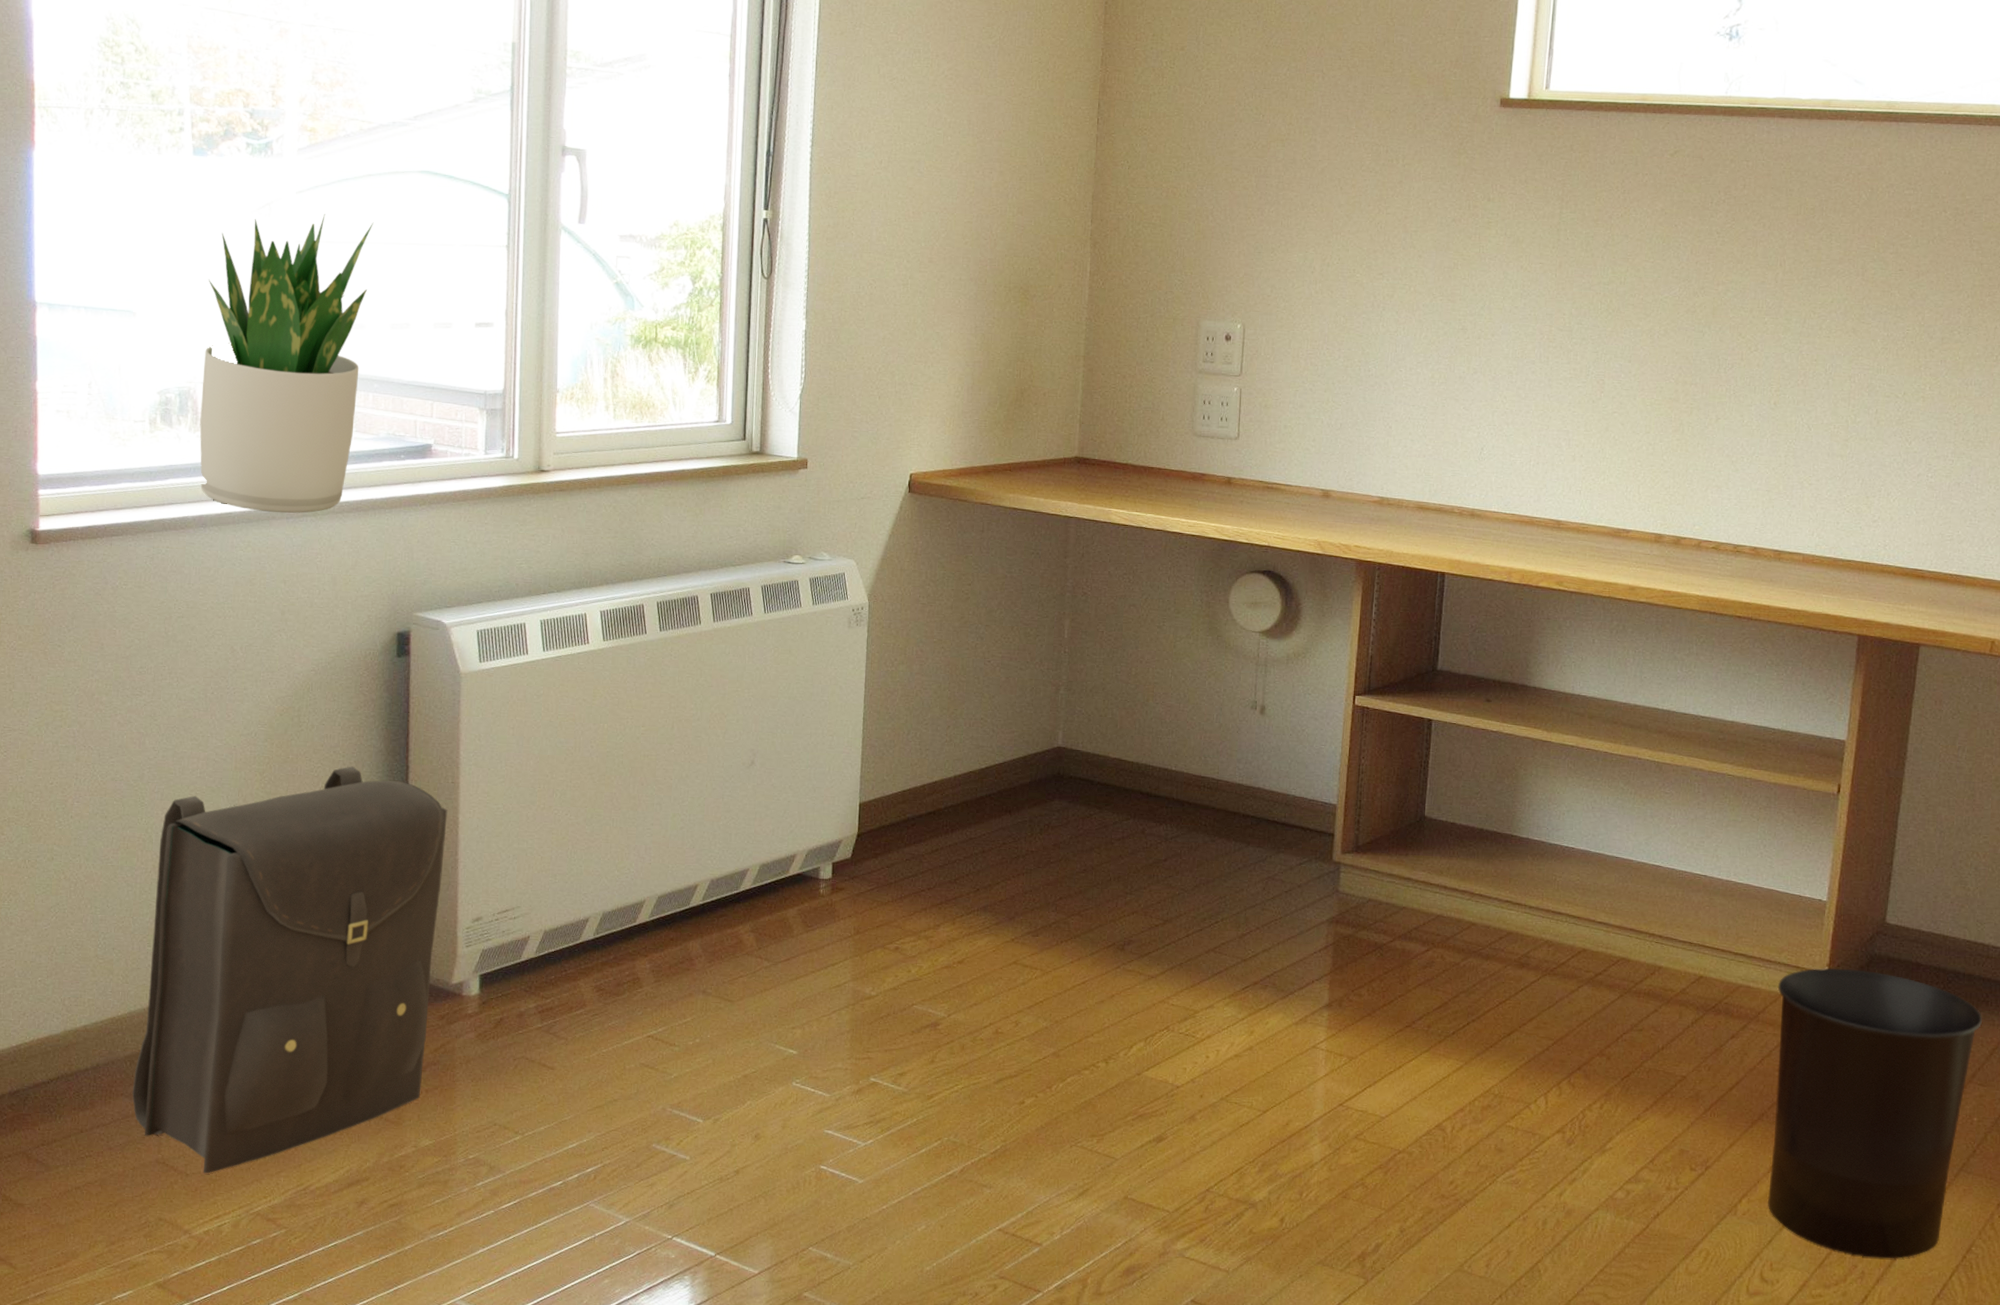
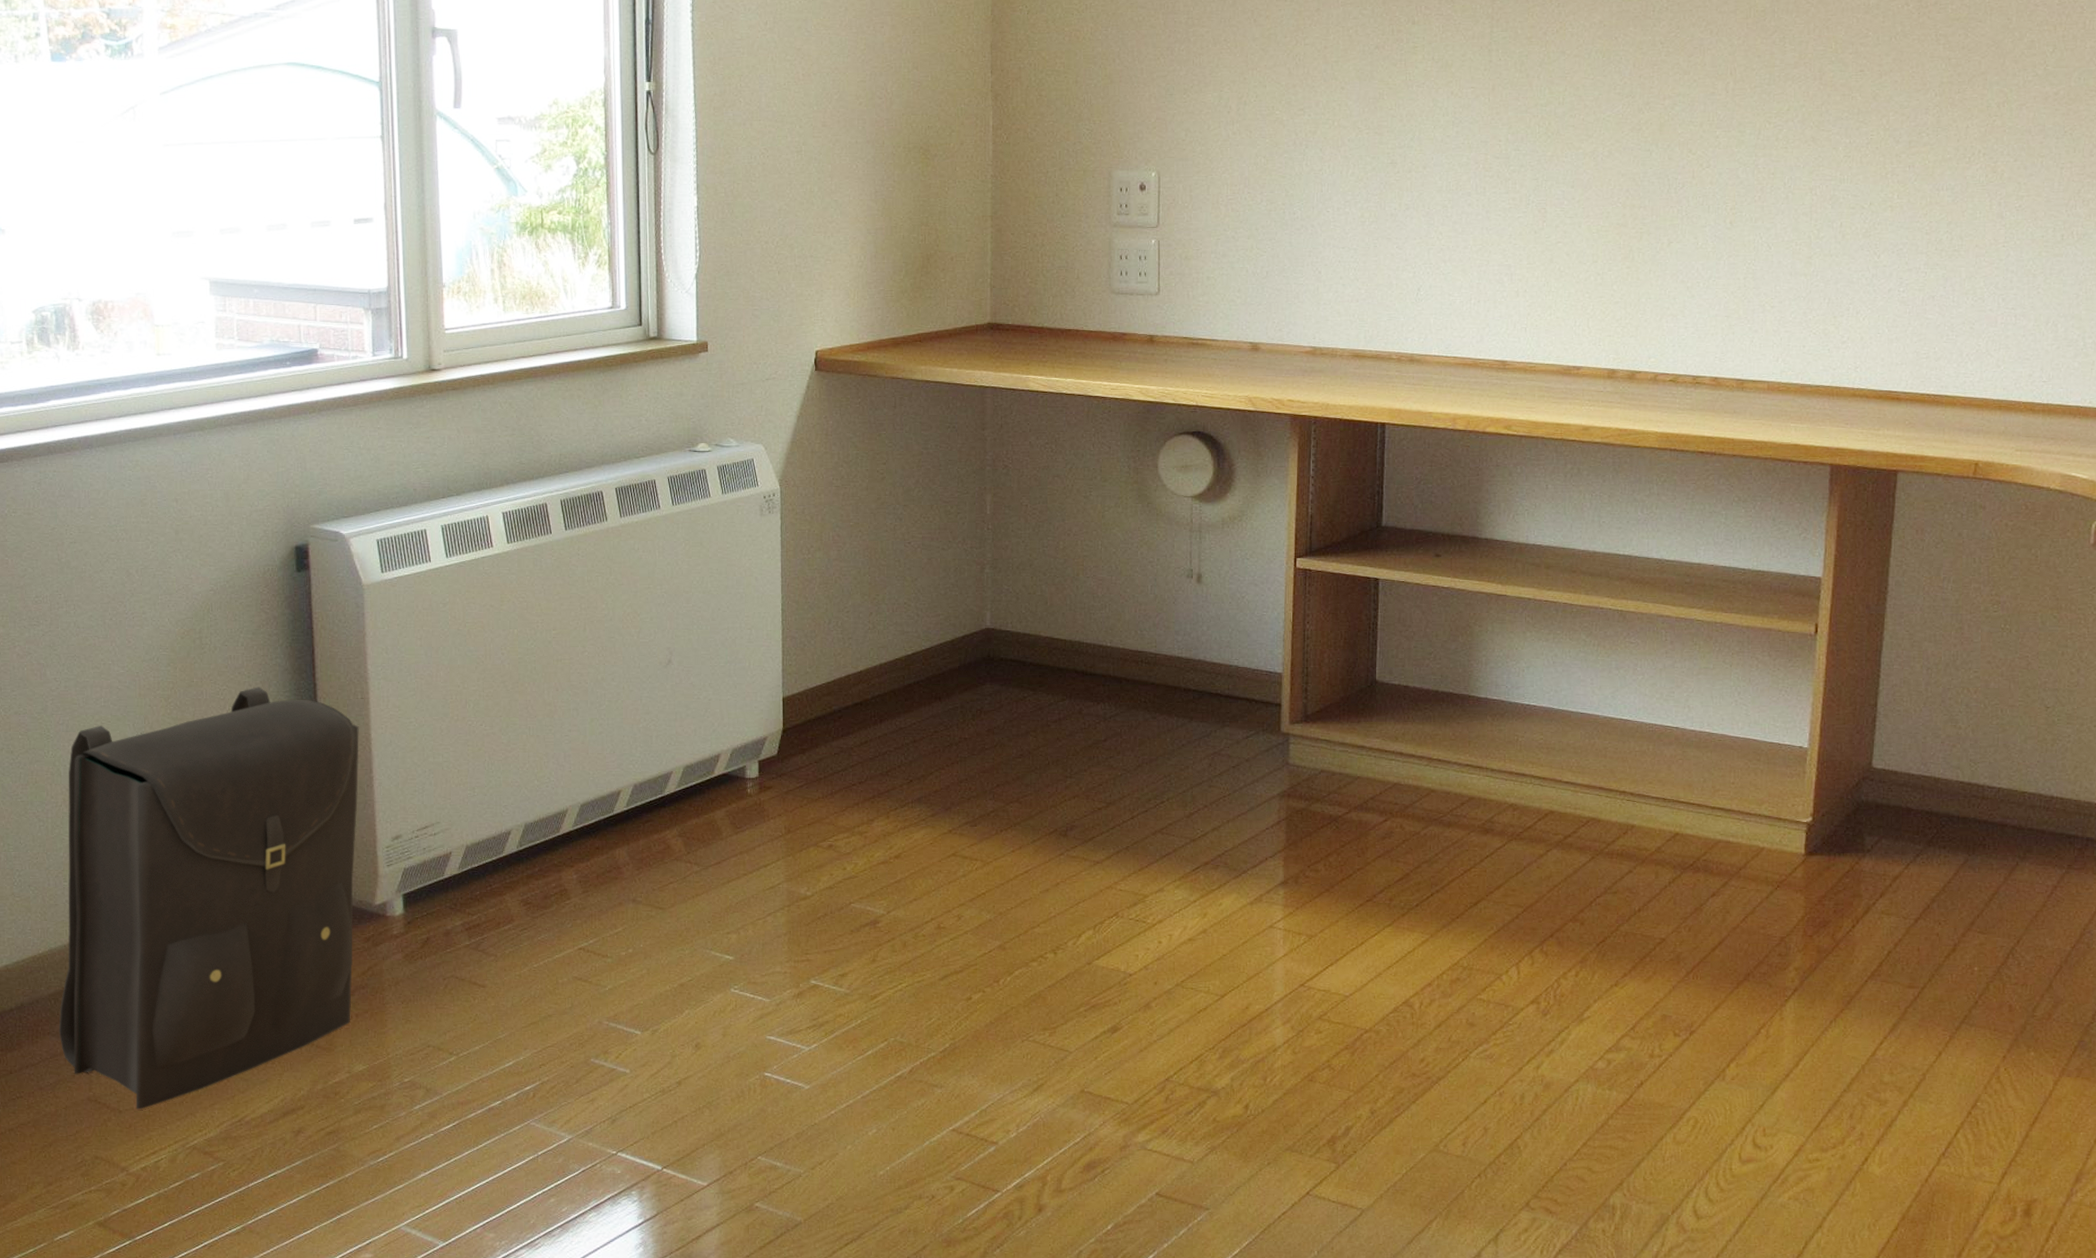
planter: present [199,214,374,514] -> none [76,114,242,430]
waste bin: present [1767,967,1982,1259] -> none [1757,817,1979,1119]

